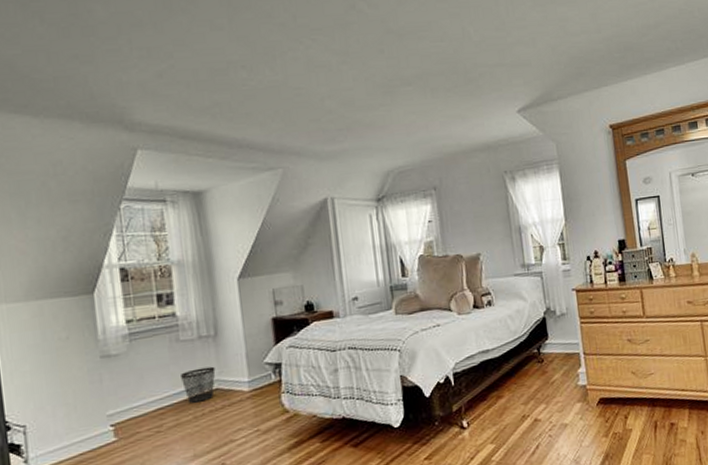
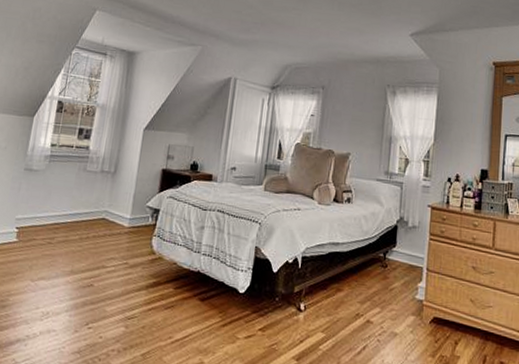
wastebasket: present [181,366,216,403] -> none [78,197,107,227]

